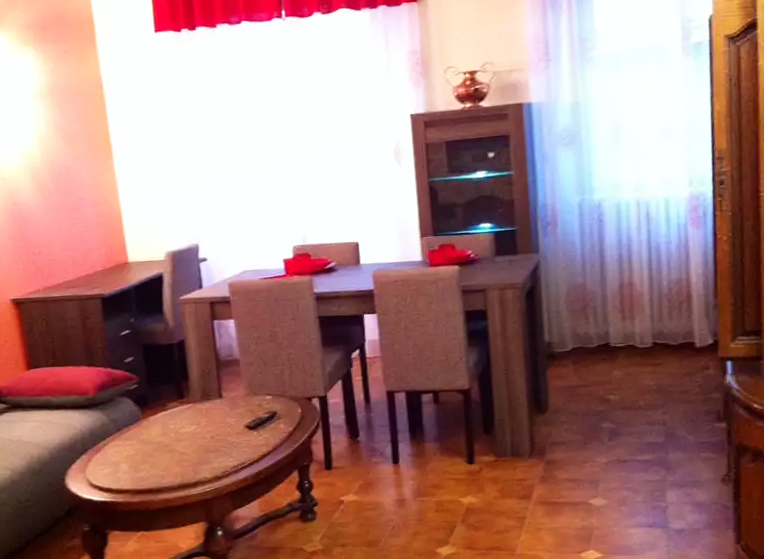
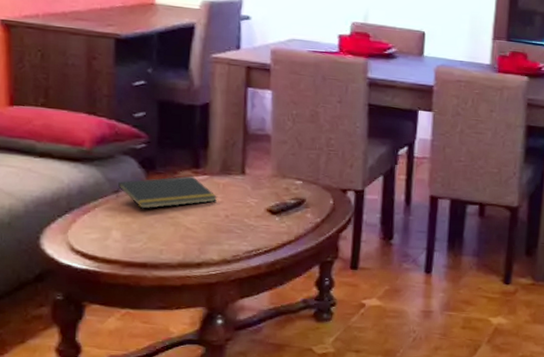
notepad: none [119,406,203,442] -> present [115,175,218,209]

